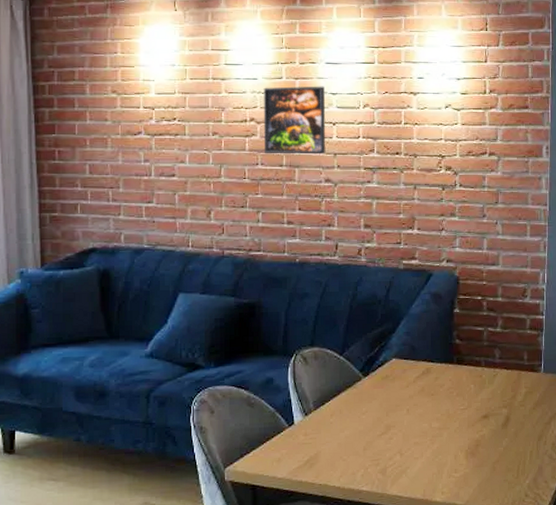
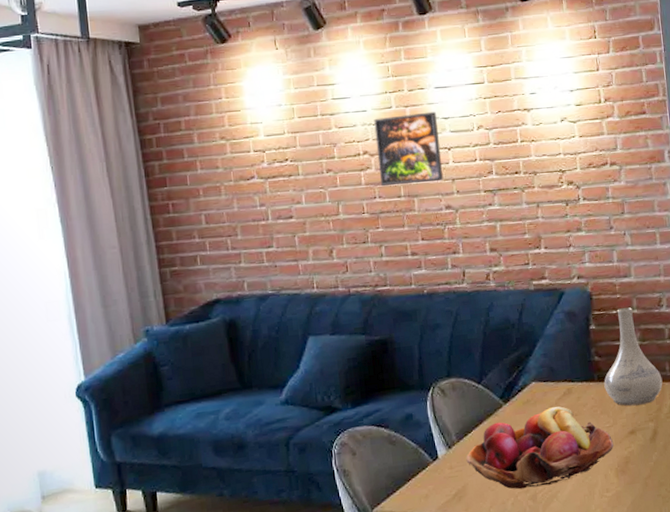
fruit basket: none [321,384,466,462] -> present [466,406,614,490]
vase: none [462,295,520,391] -> present [604,307,663,406]

